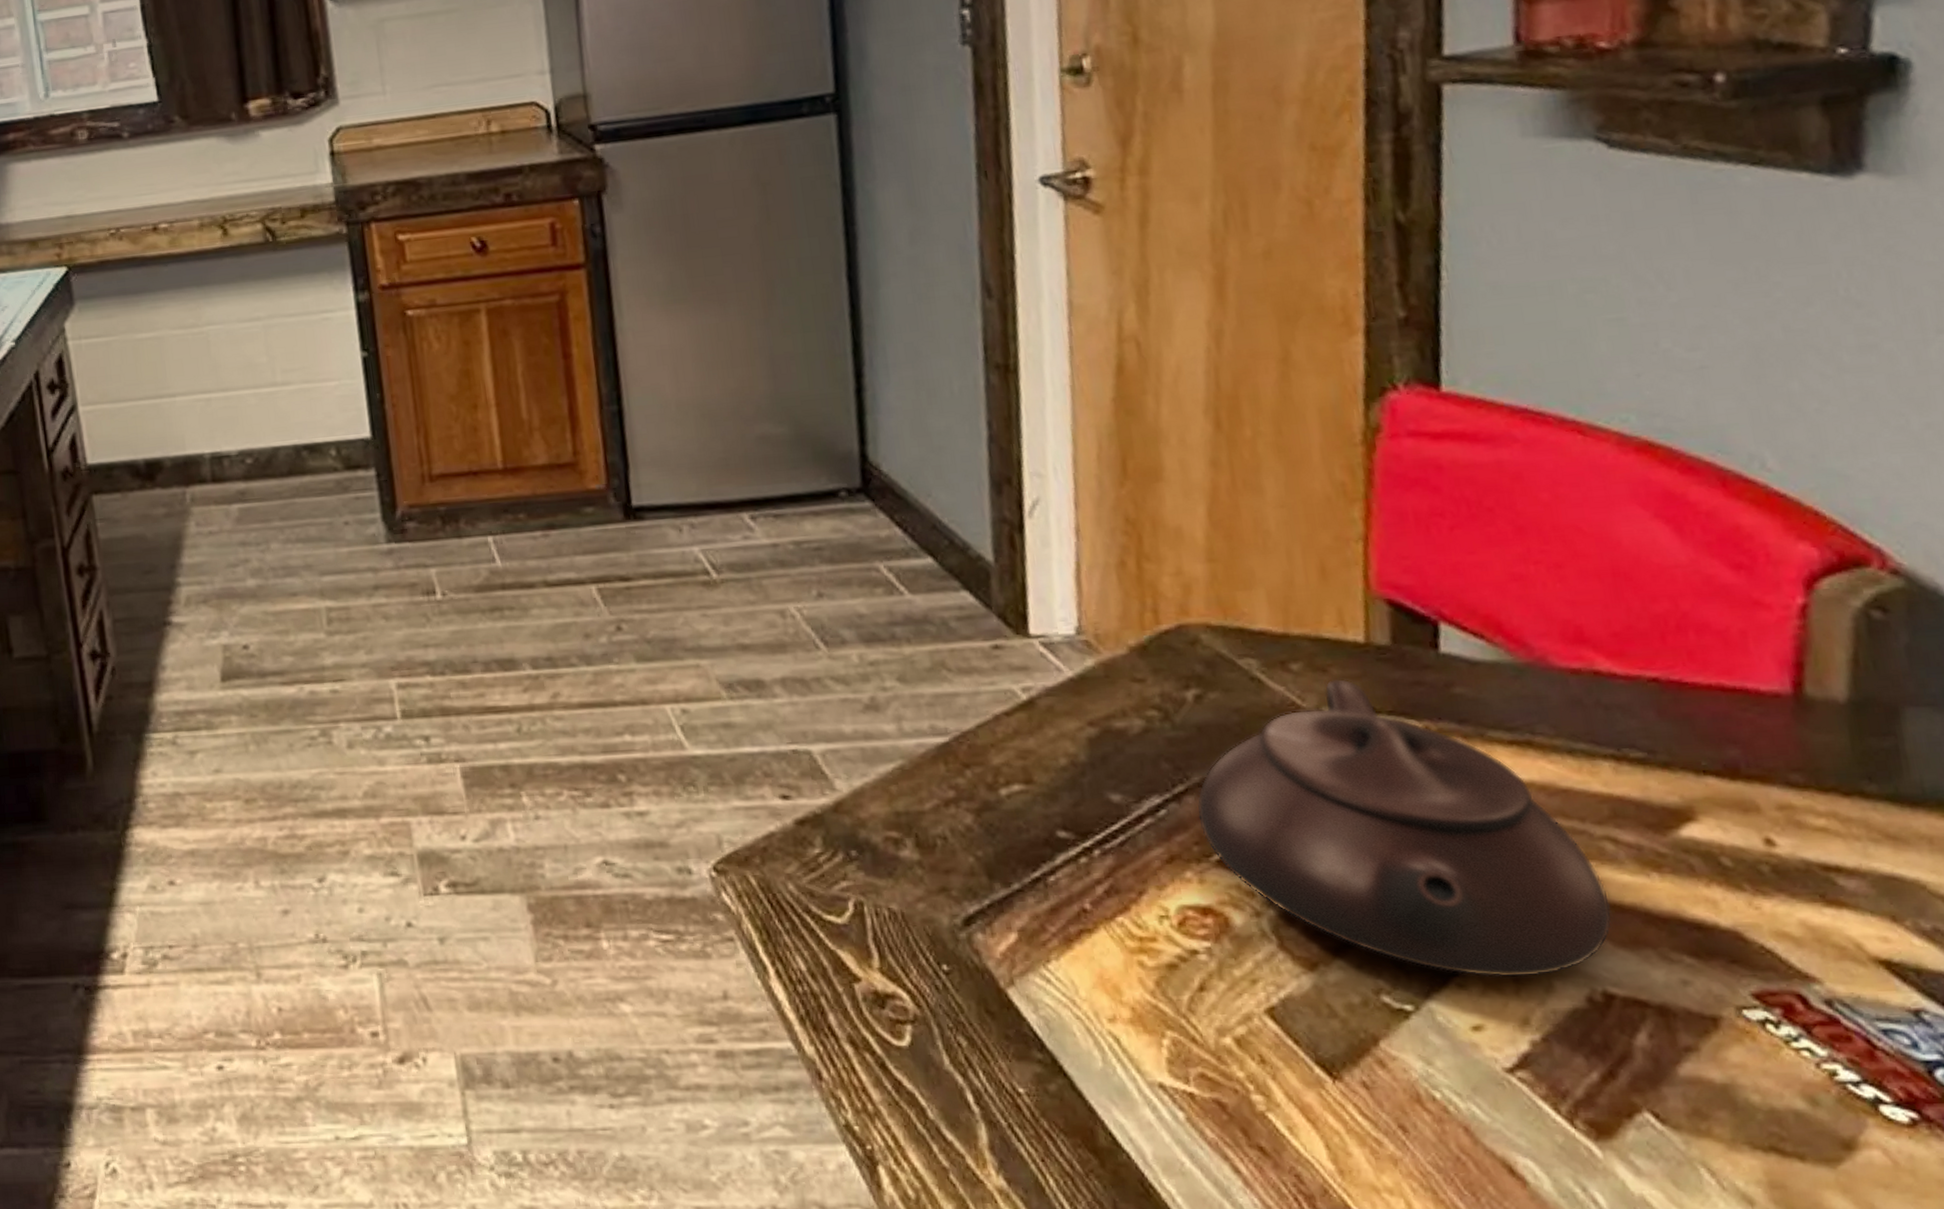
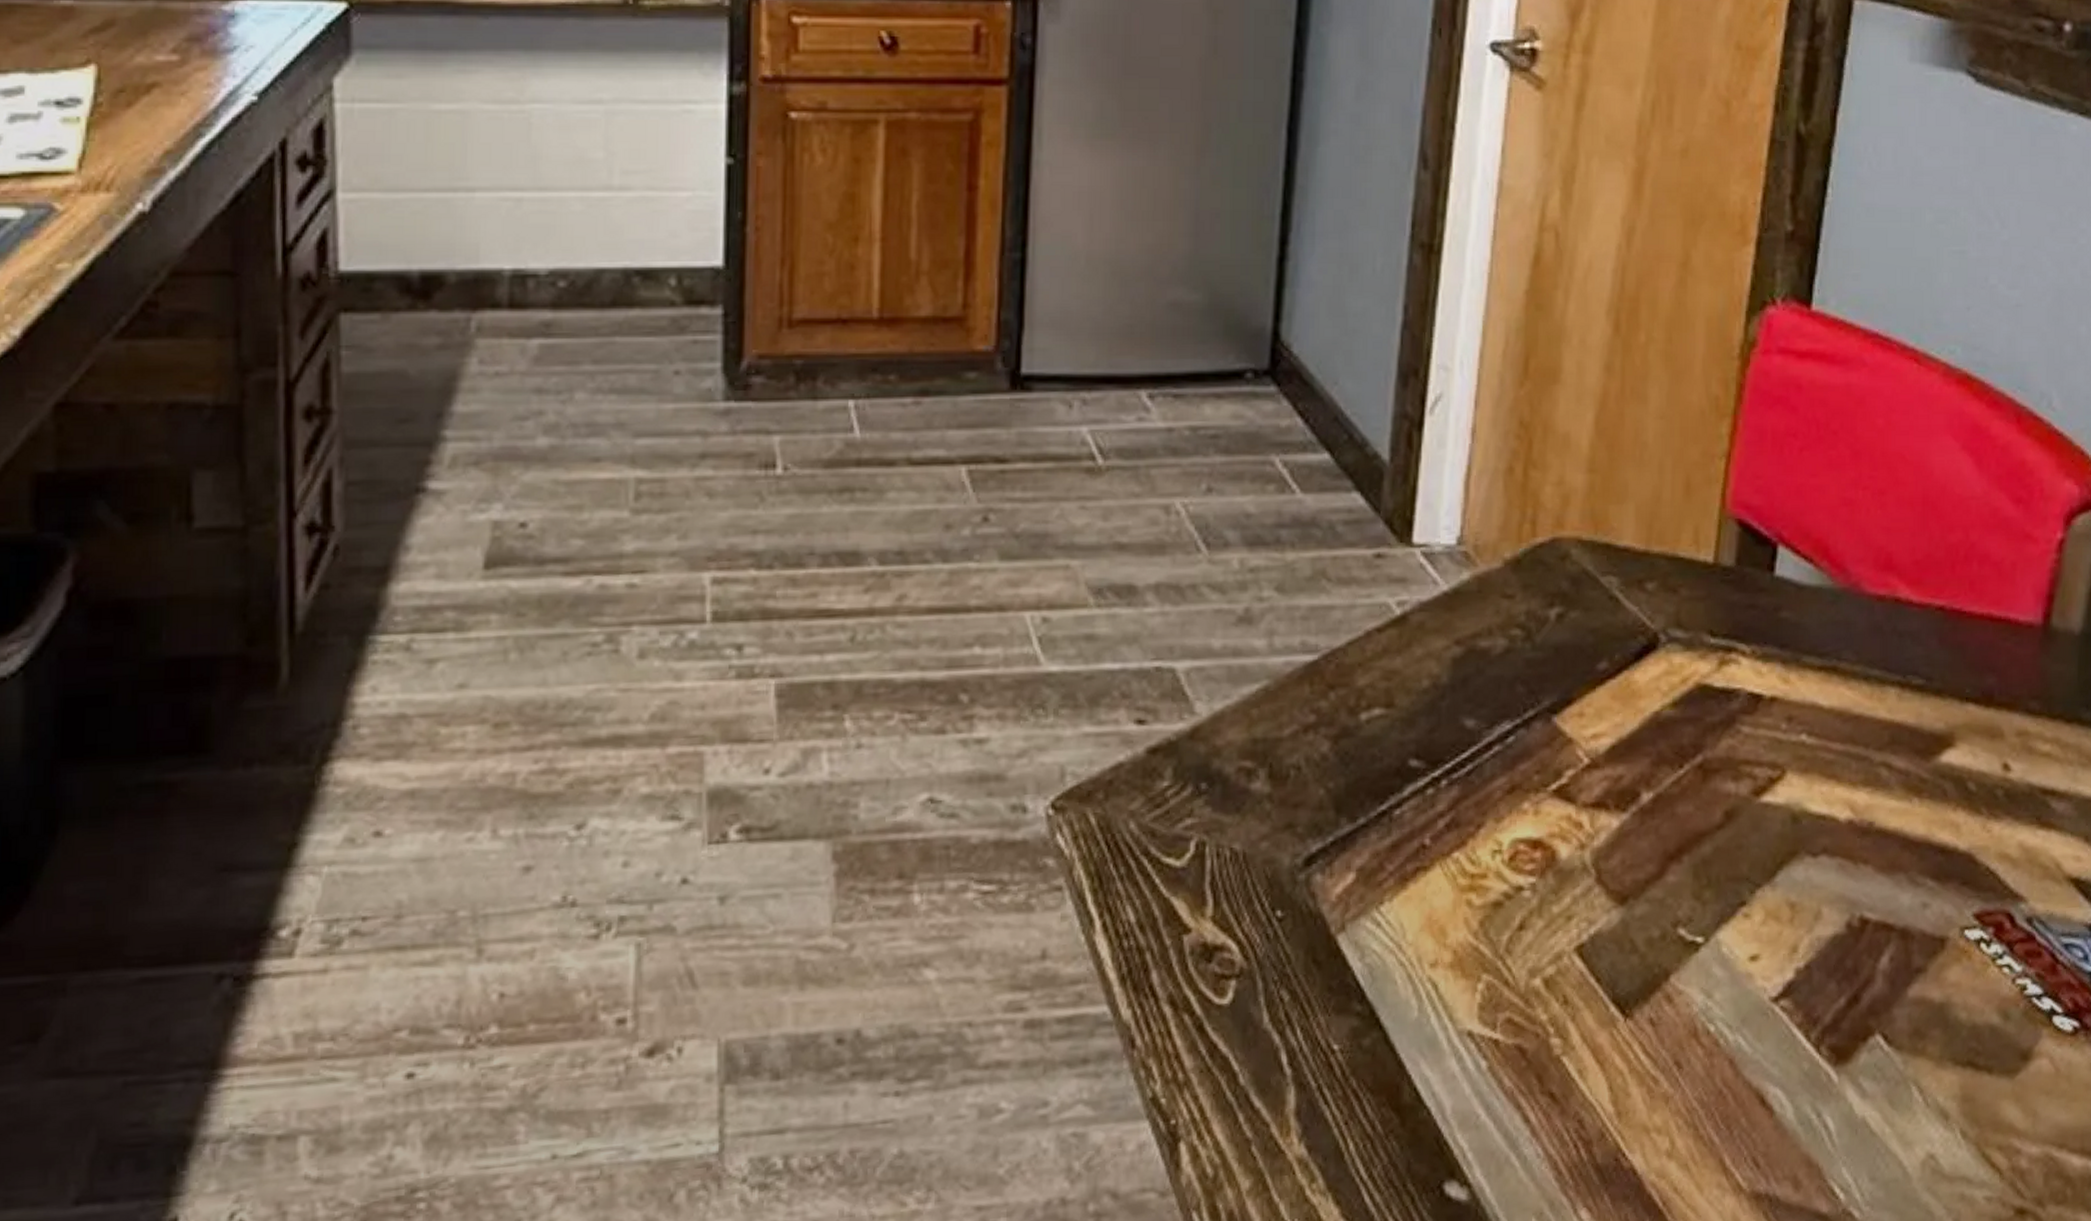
teapot: present [1196,678,1613,978] -> none [1542,599,1878,906]

